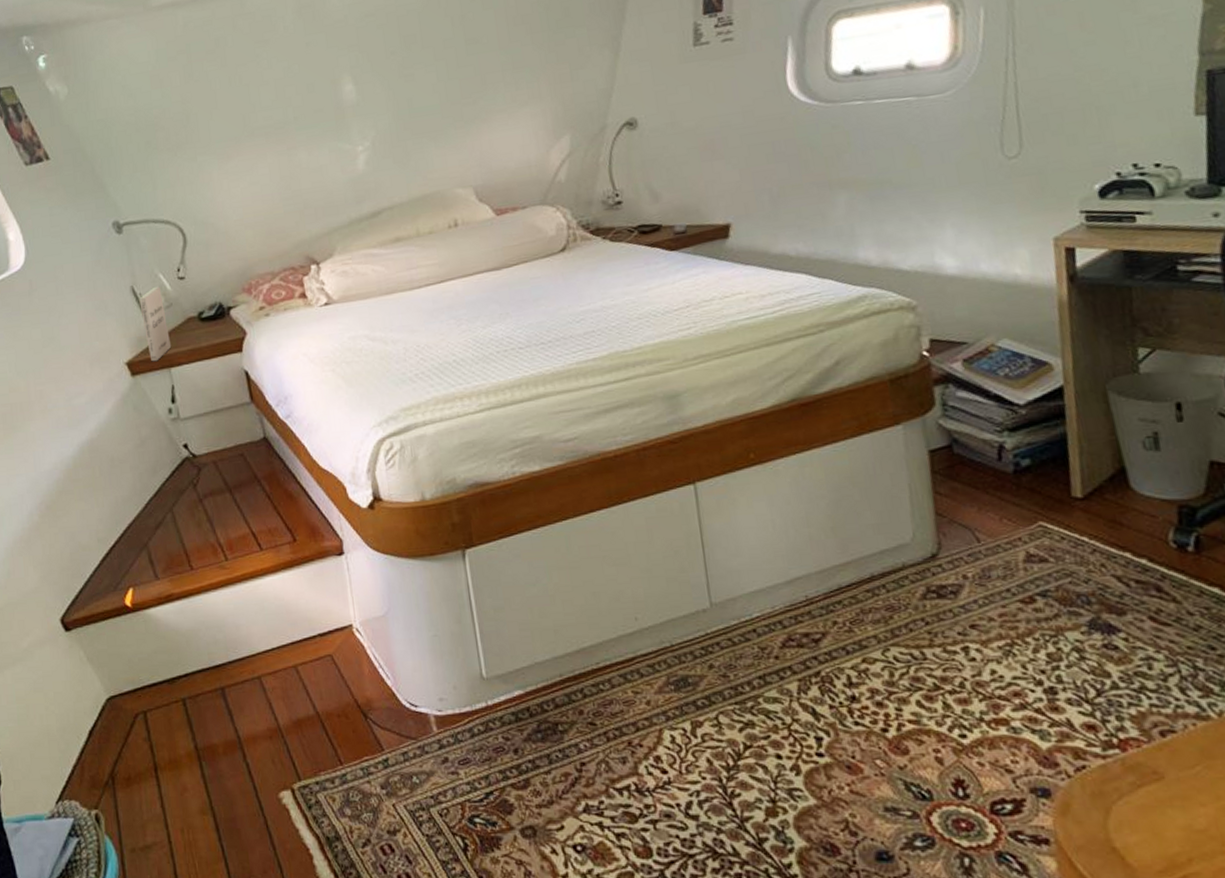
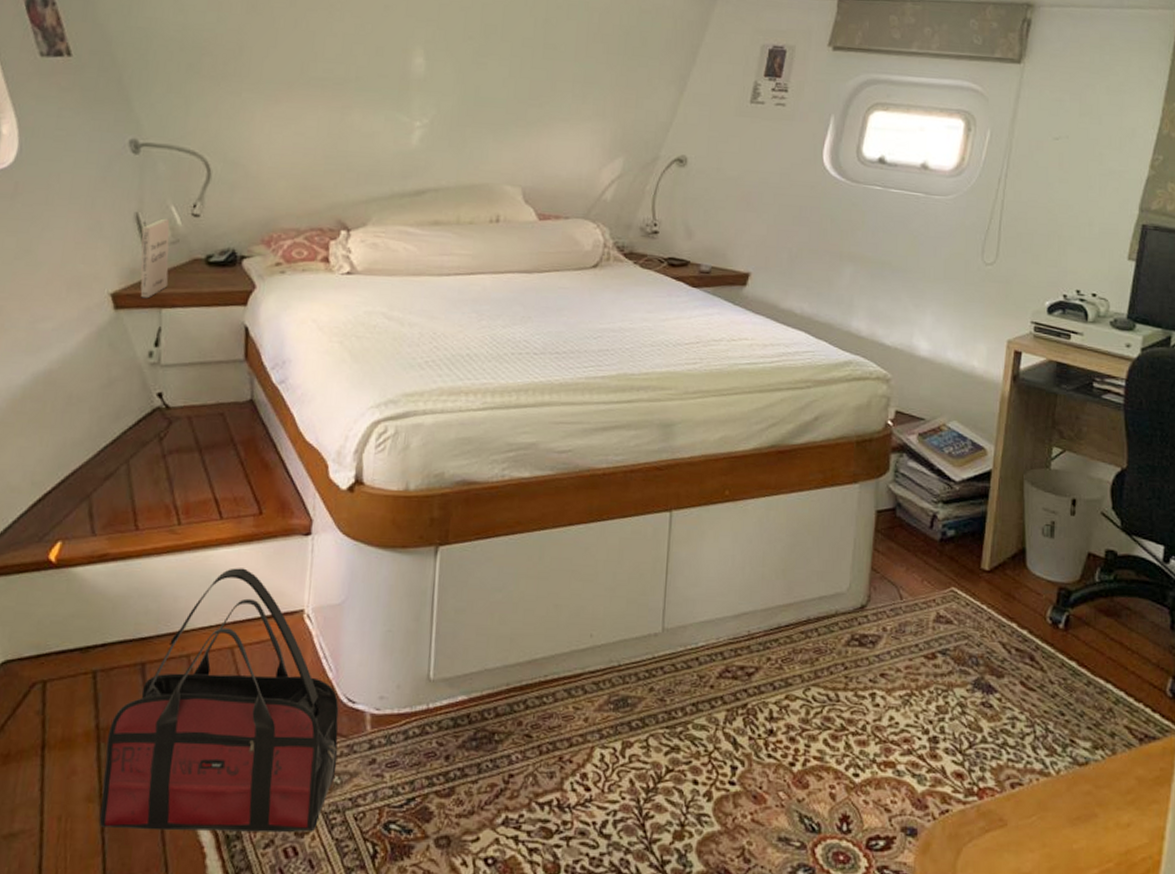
duffel bag: none [206,592,413,837] -> present [99,568,339,833]

